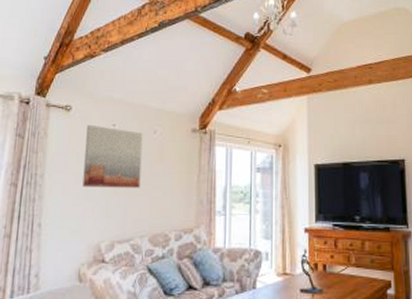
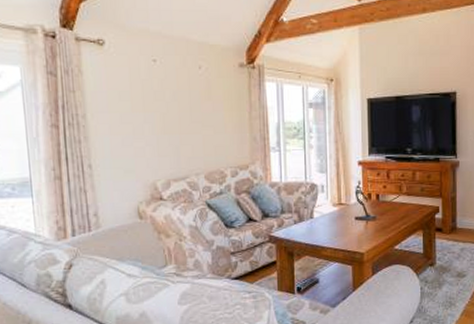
wall art: present [82,124,143,188] -> none [125,60,190,127]

